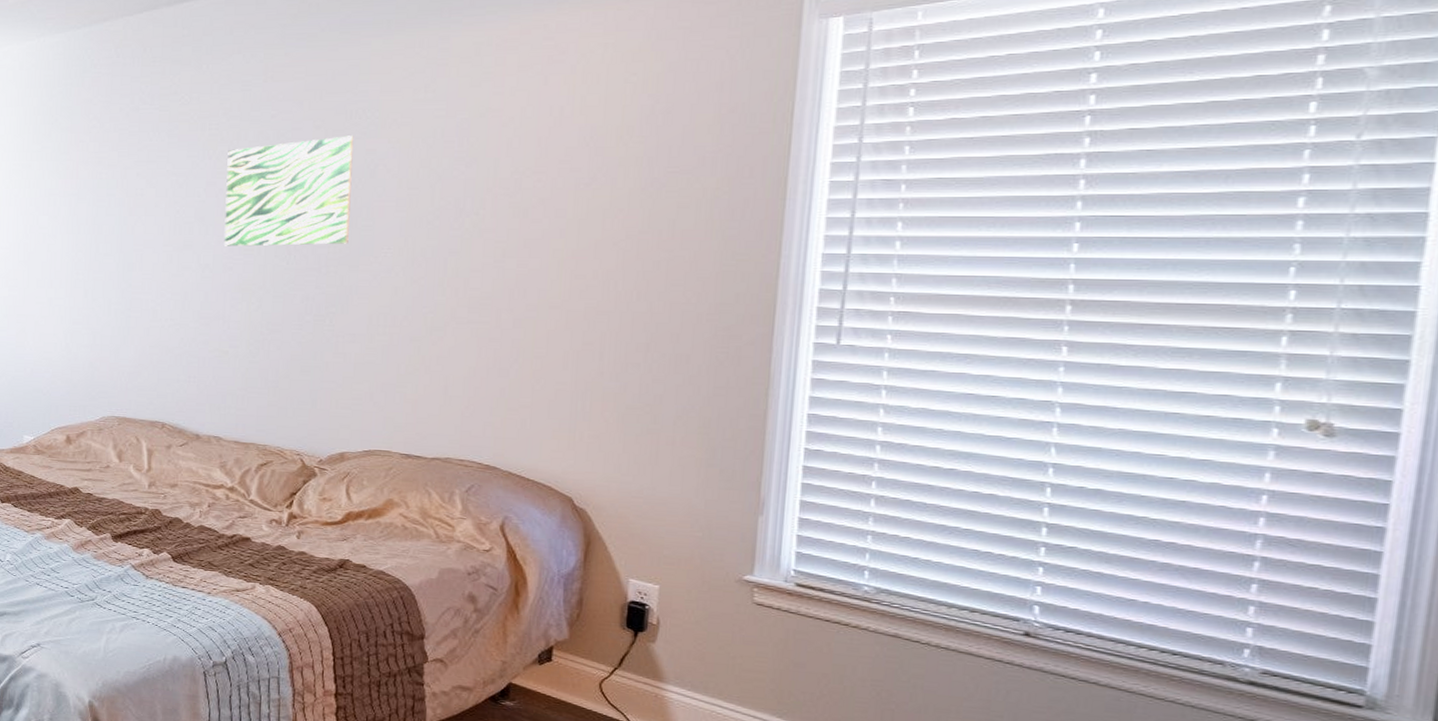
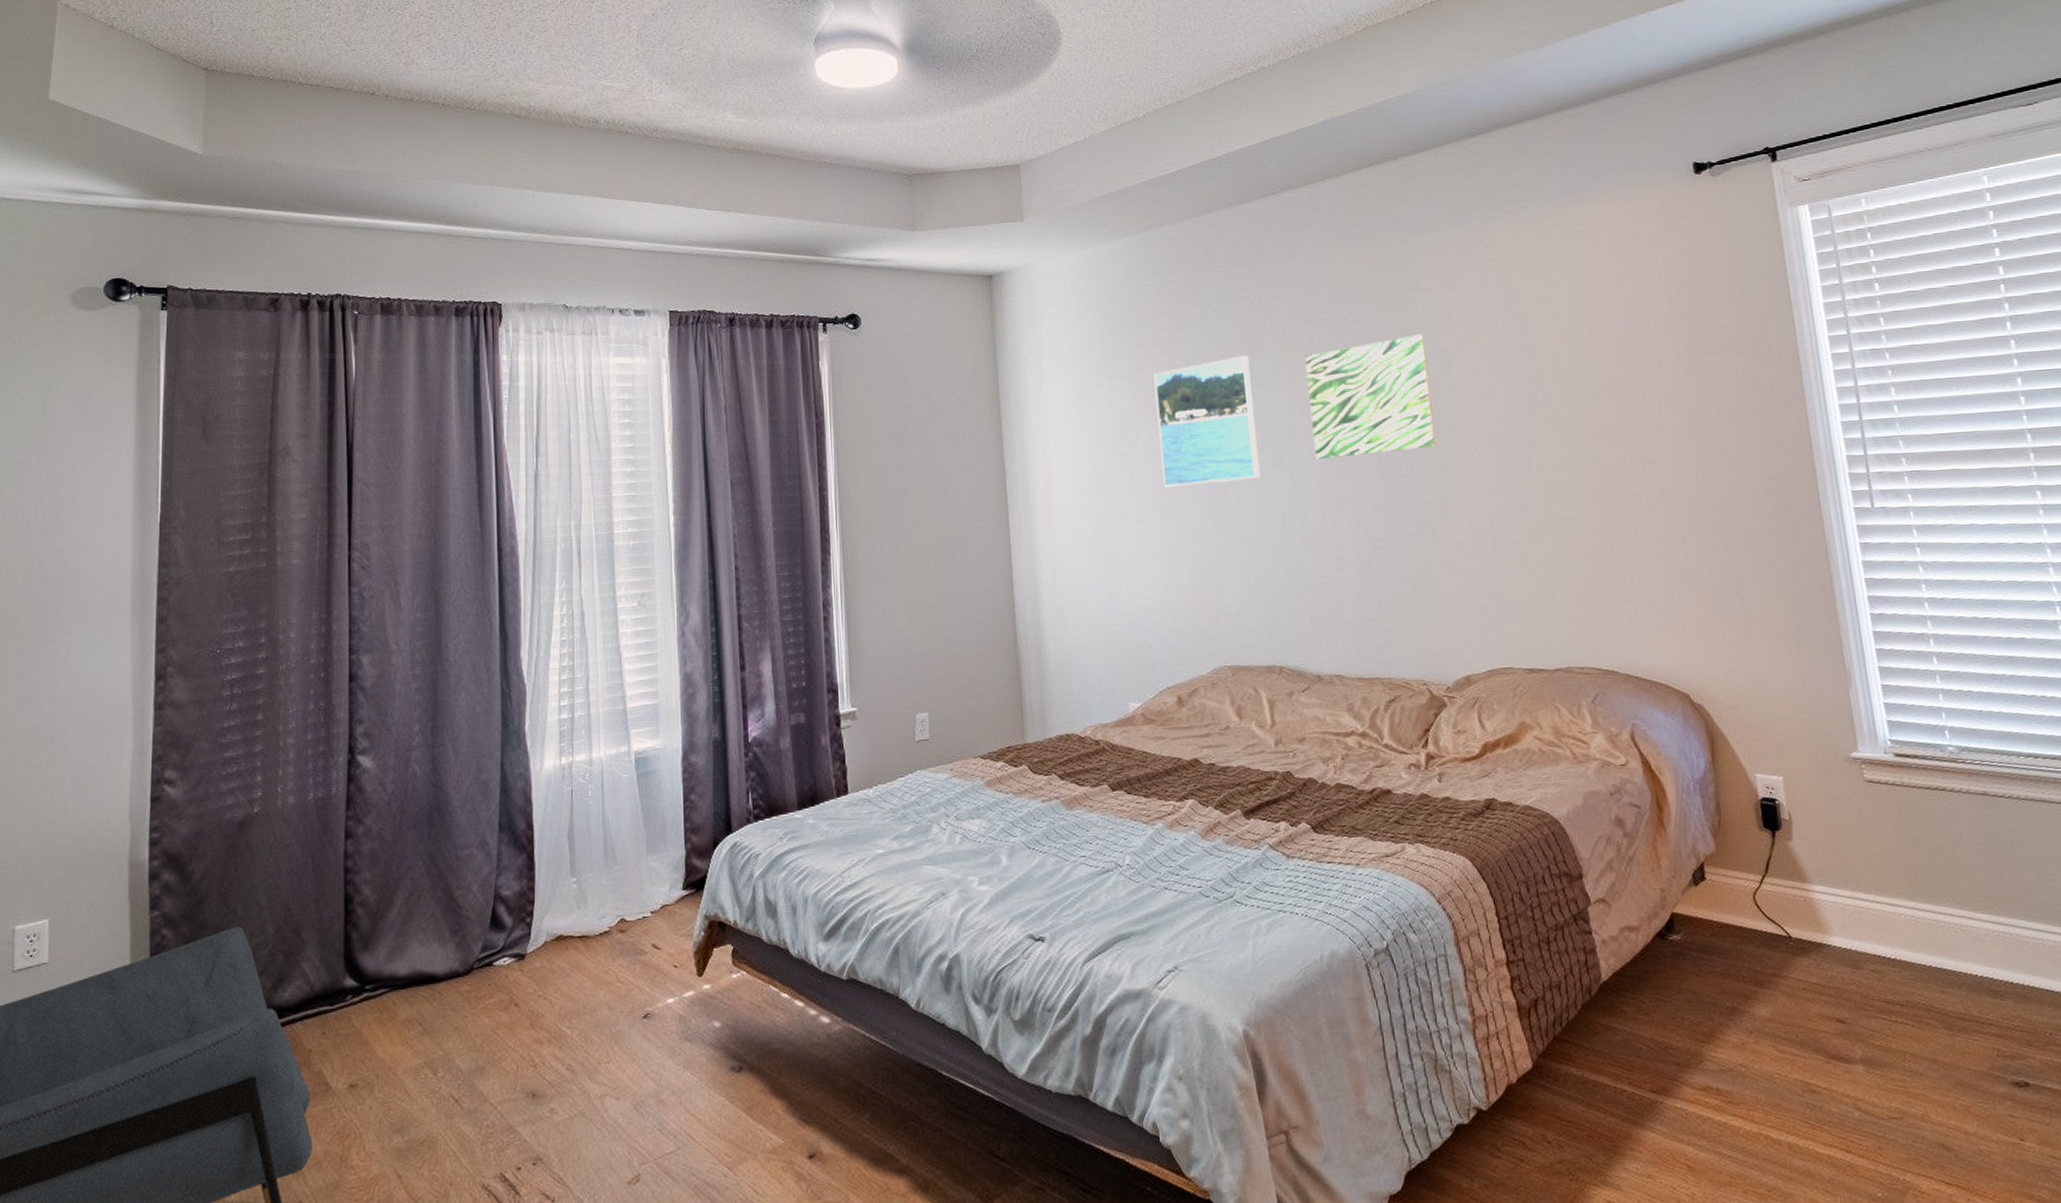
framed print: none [76,146,172,260] -> present [1154,355,1261,487]

